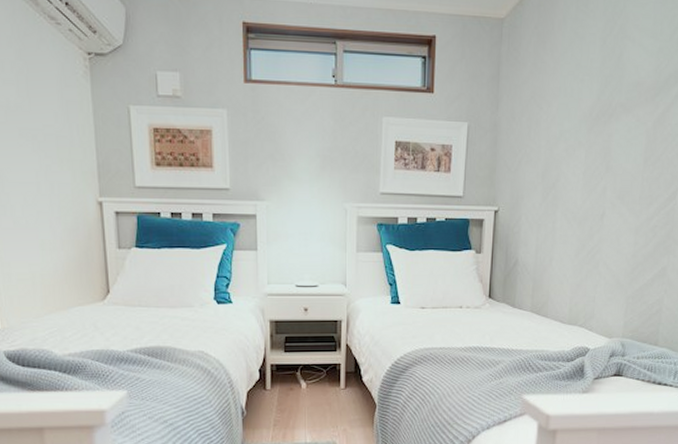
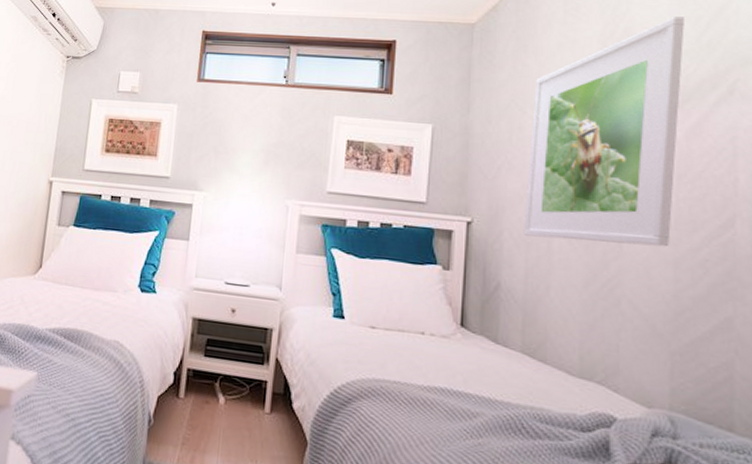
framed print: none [536,14,664,219] -> present [523,16,685,247]

